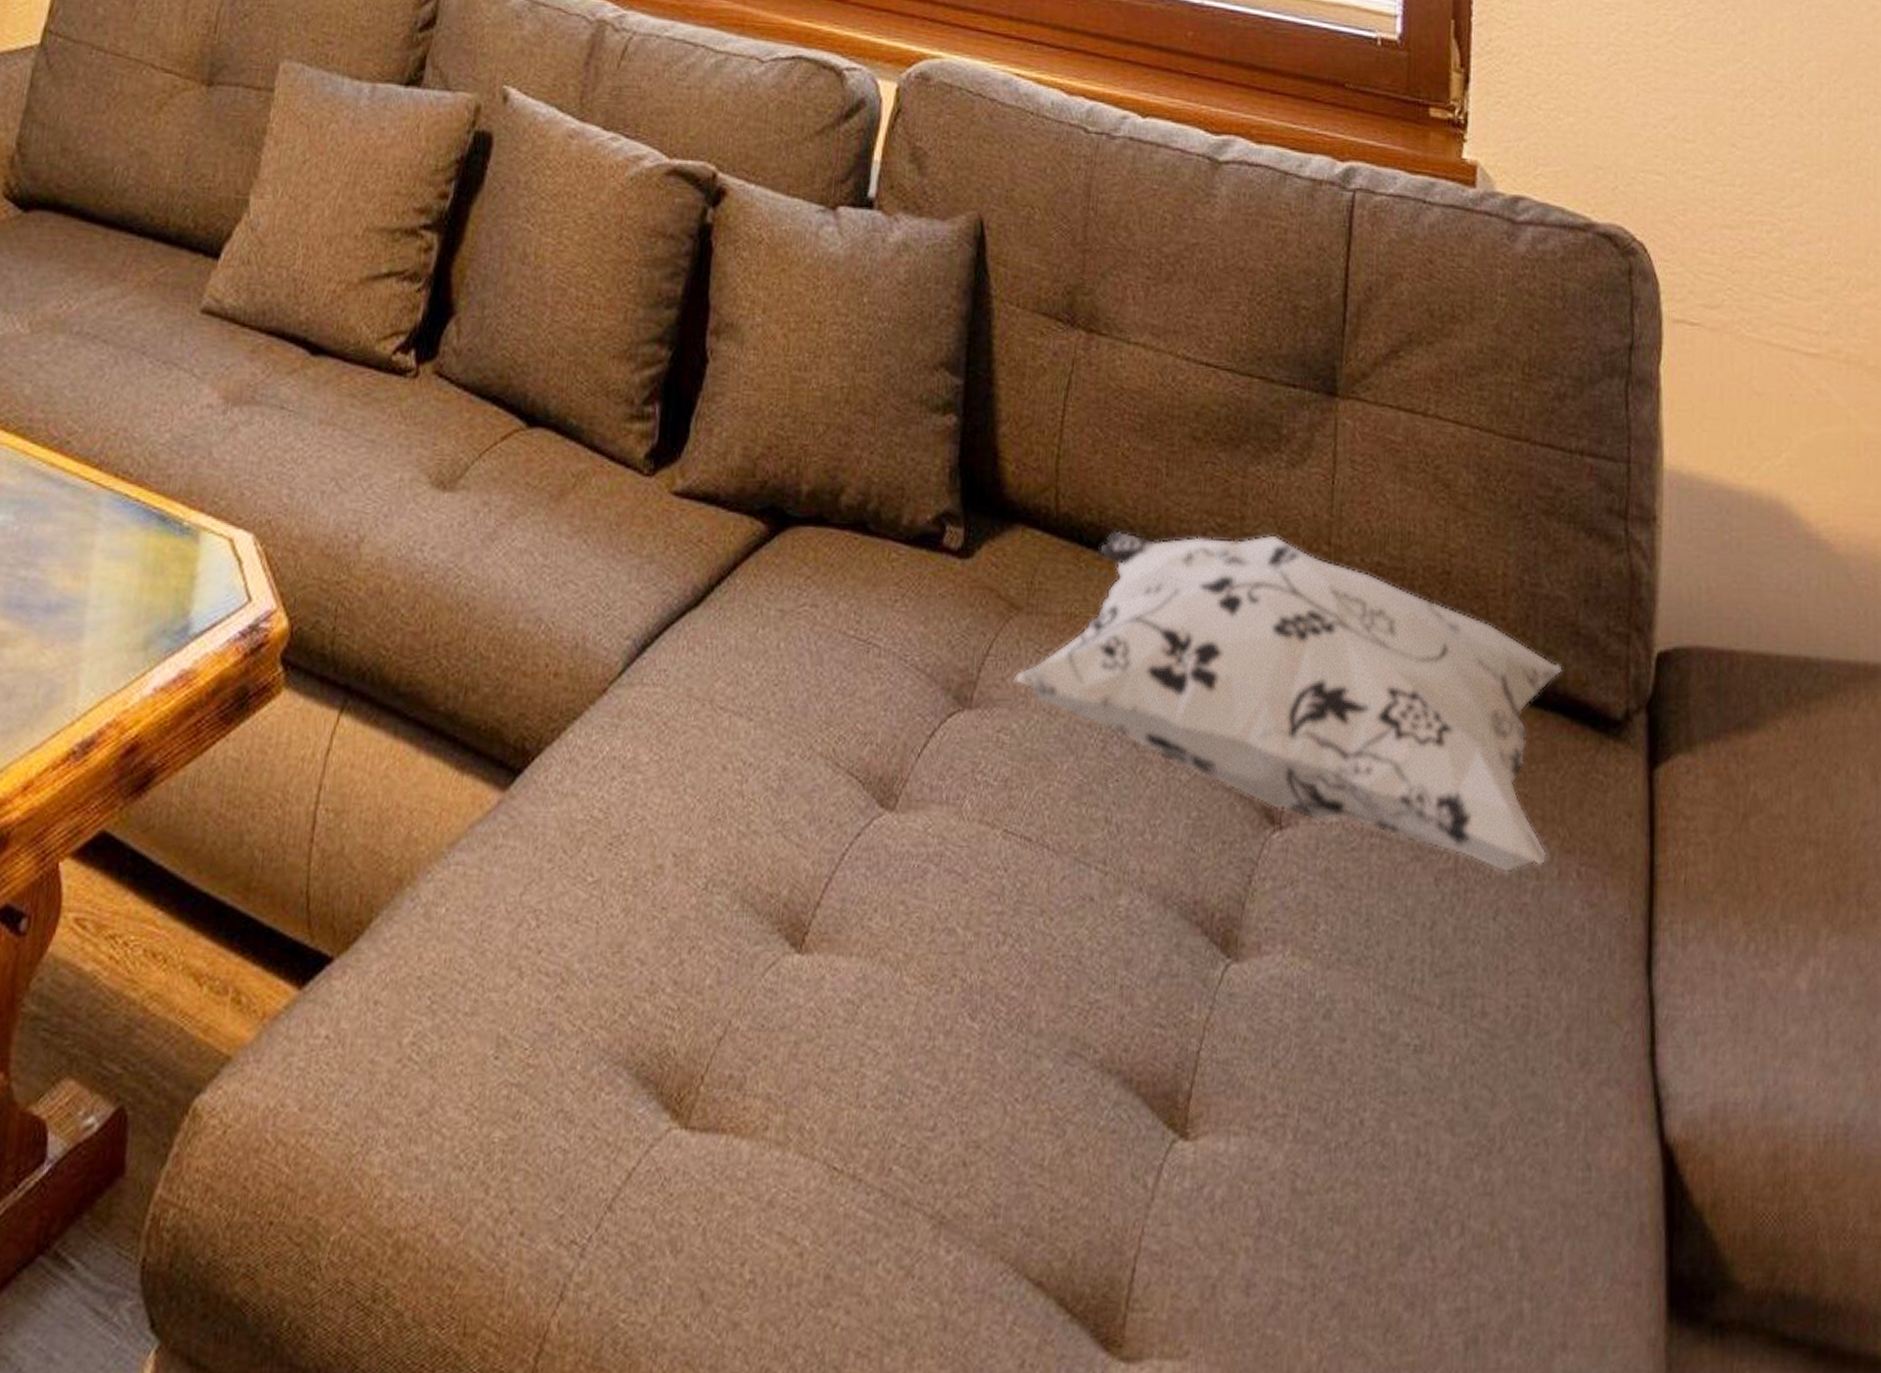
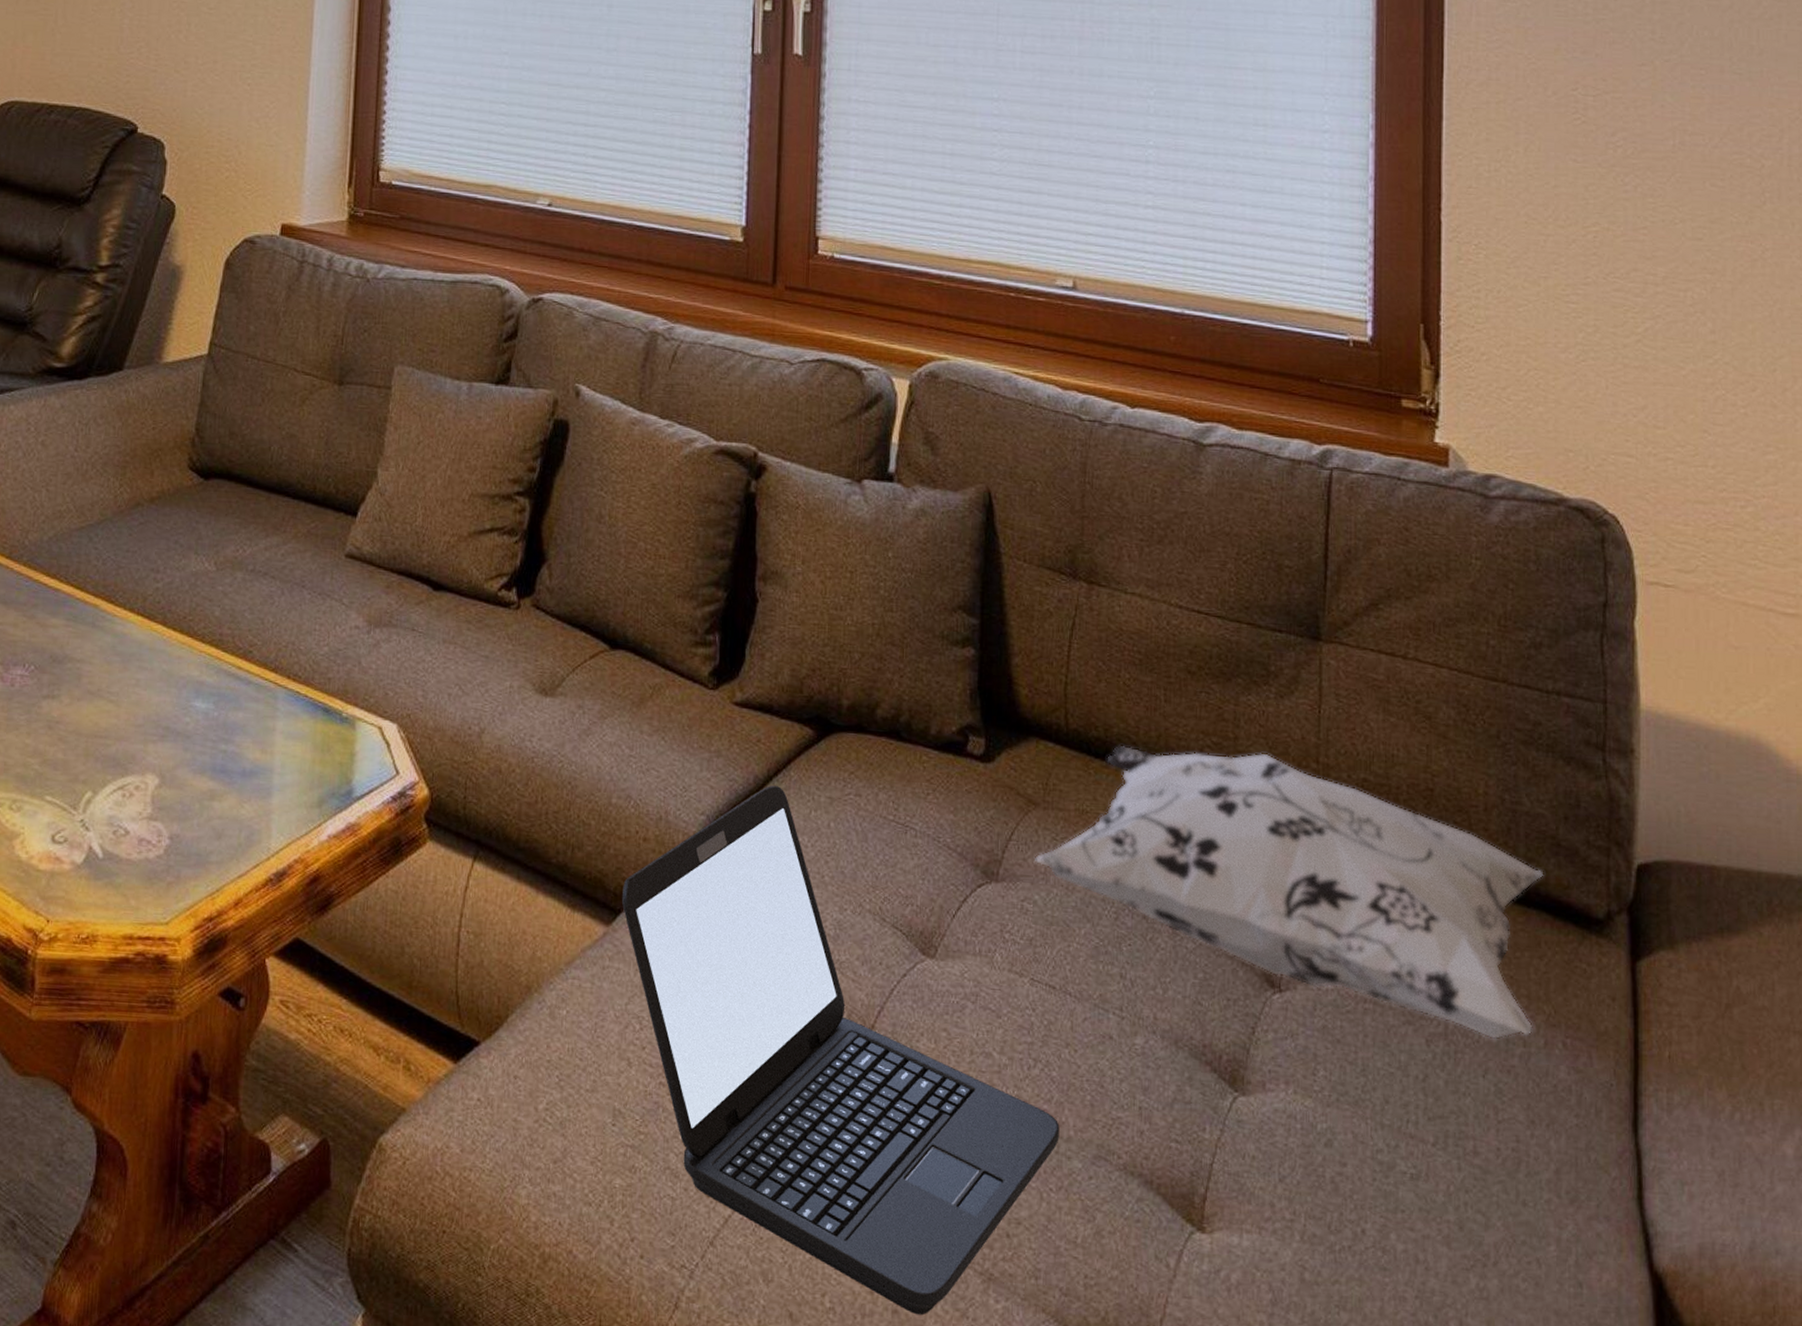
laptop: none [522,598,1030,1279] -> present [621,786,1060,1316]

